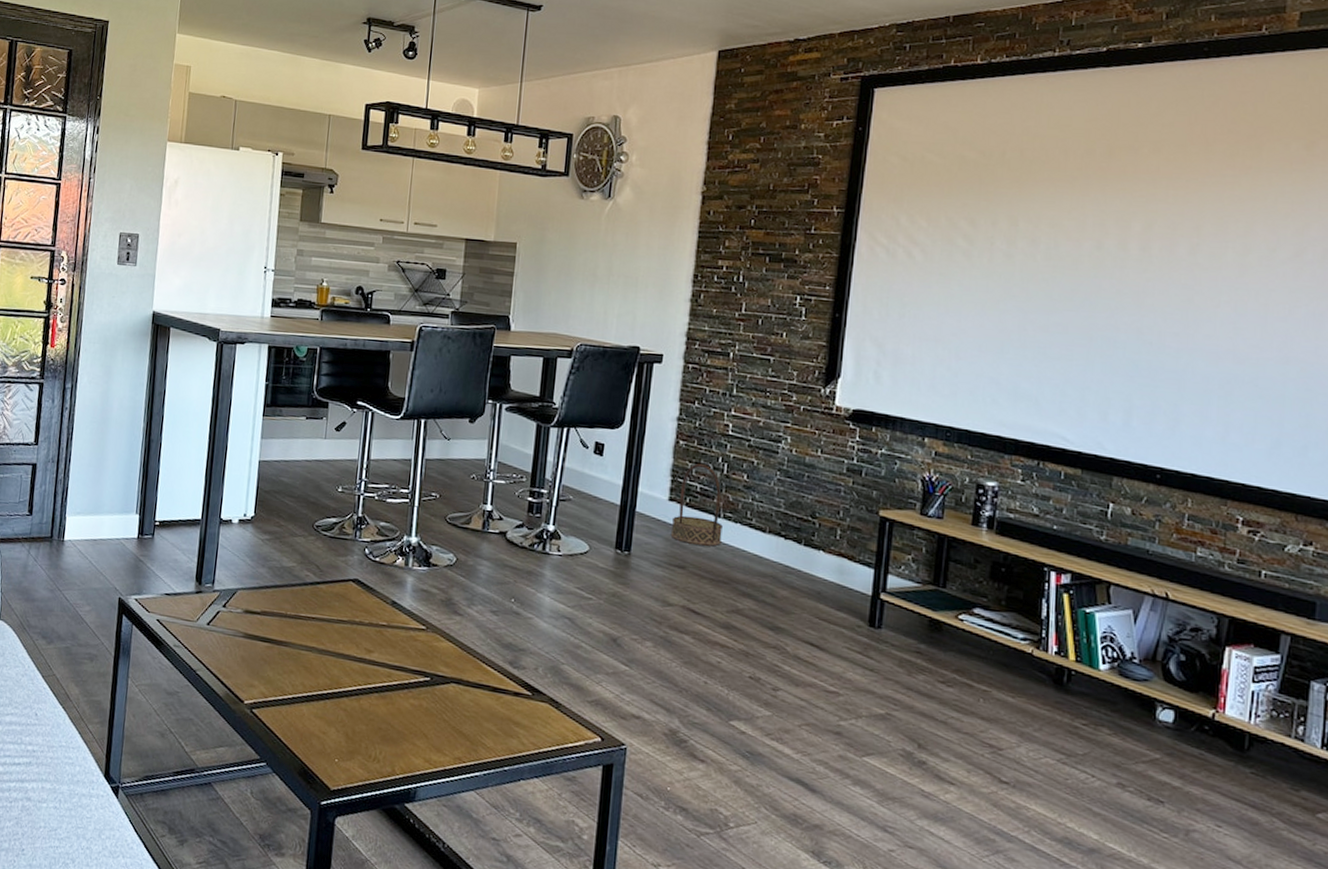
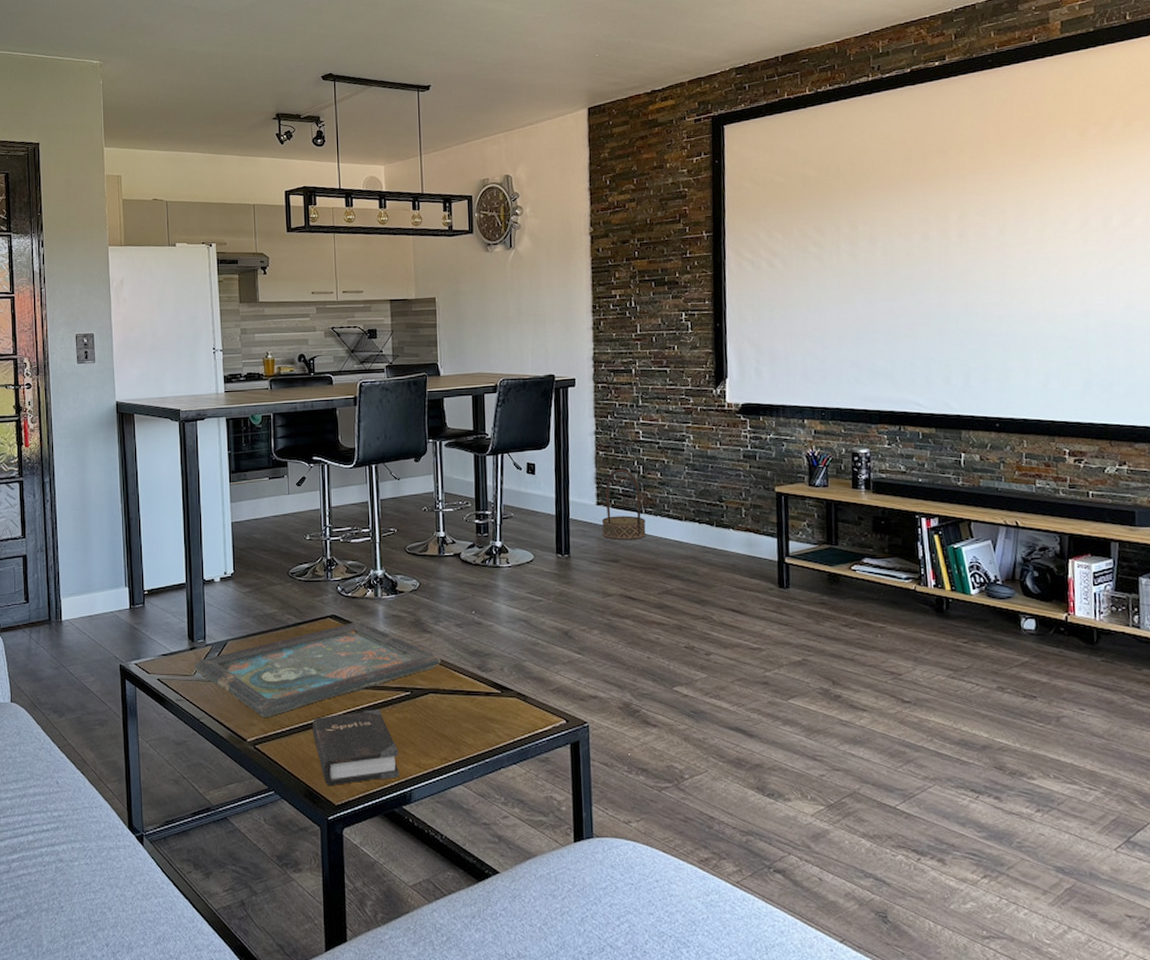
decorative tray: none [198,590,469,681] -> present [194,621,441,717]
hardback book: none [316,689,409,771] -> present [313,709,399,785]

